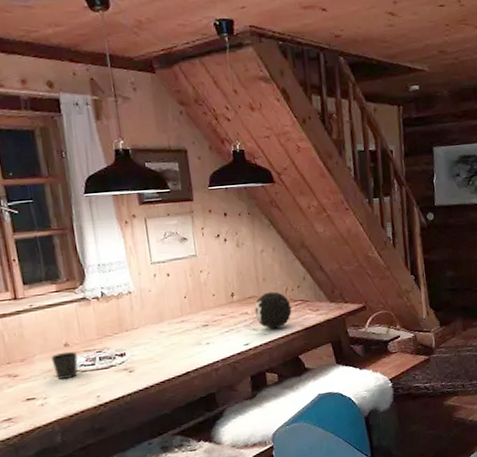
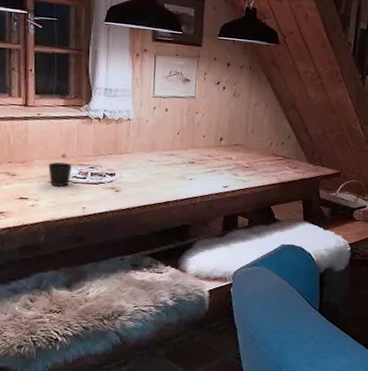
decorative orb: present [254,291,292,329] -> none [238,143,273,178]

